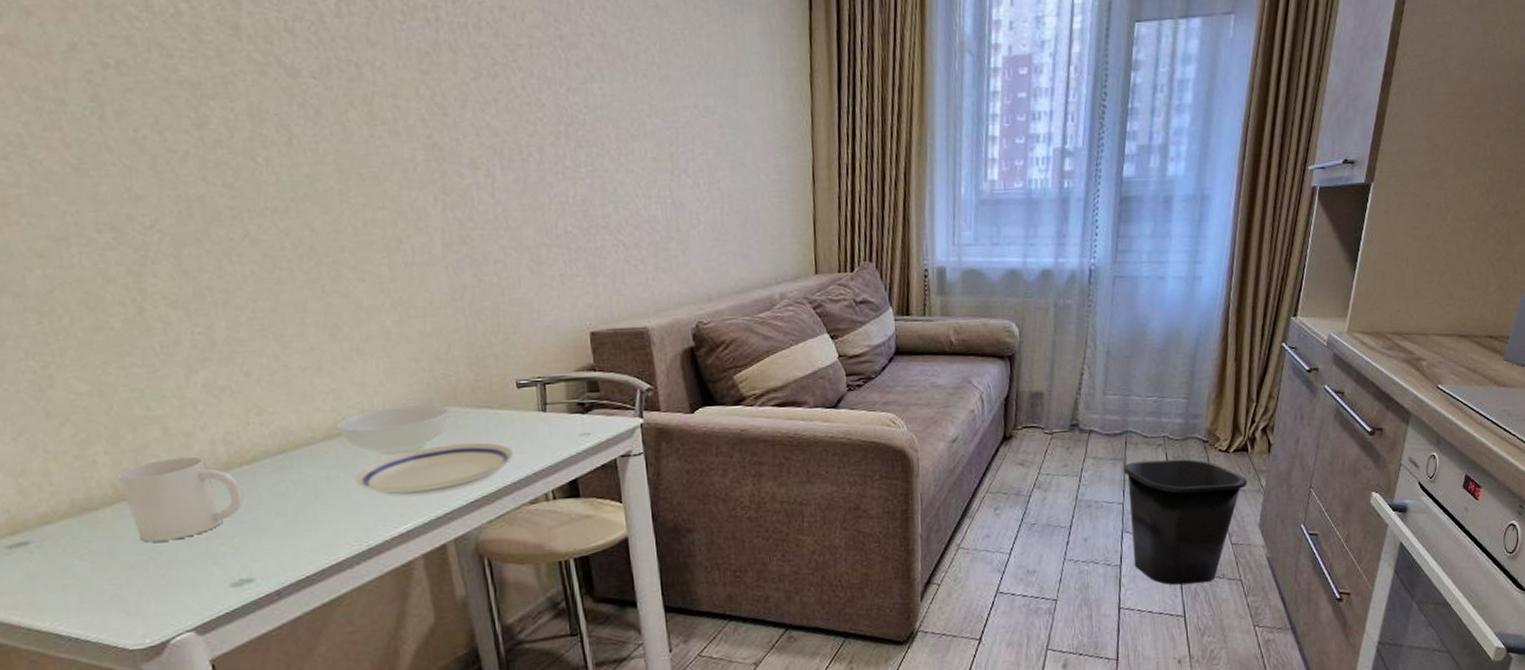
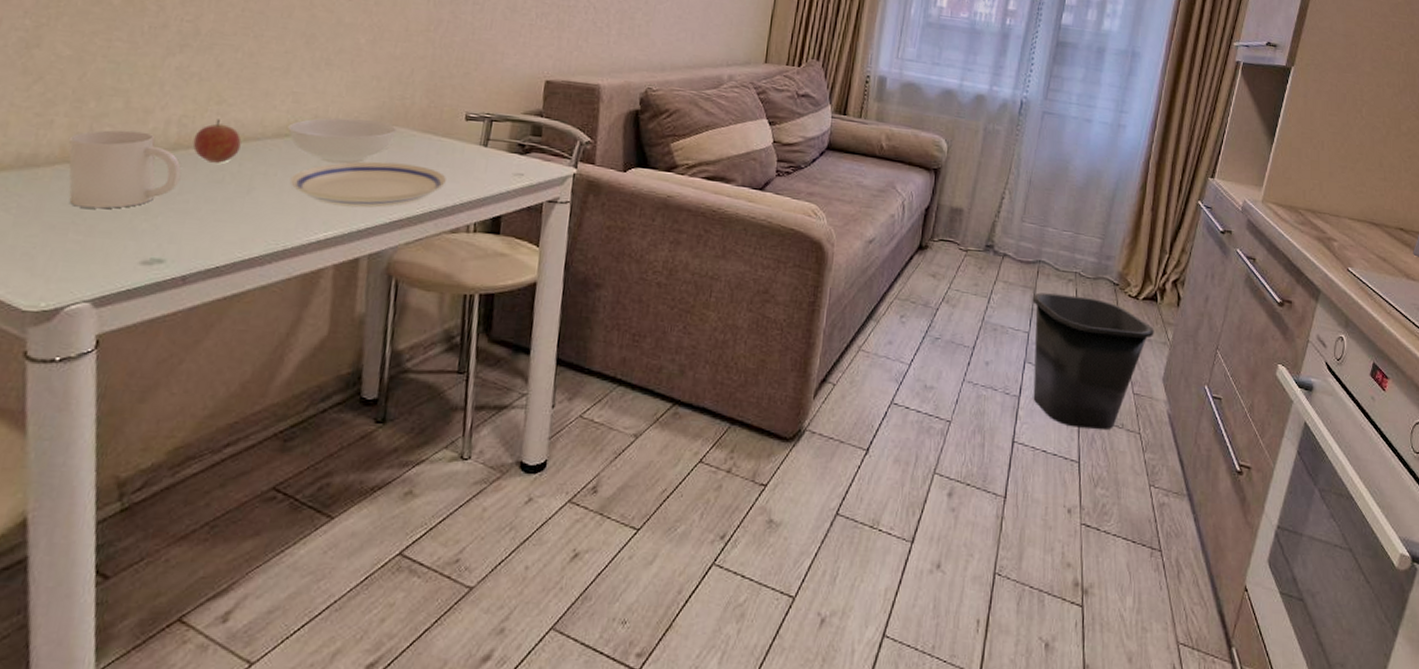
fruit: none [244,430,295,476] -> present [193,119,242,163]

